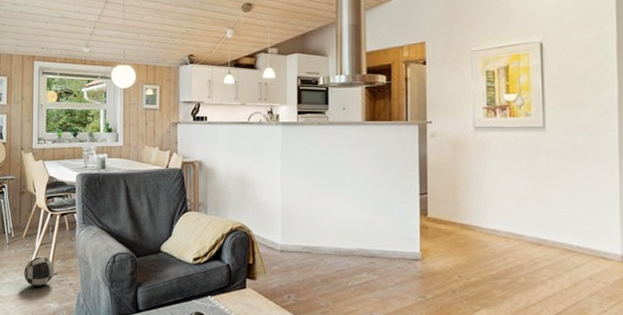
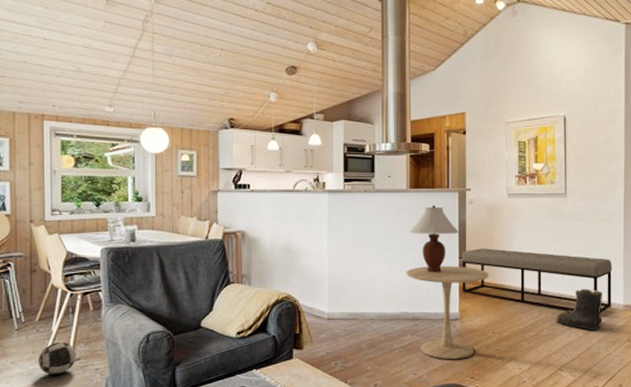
side table: none [361,202,454,303] -> present [406,266,489,360]
table lamp: none [365,138,419,209] -> present [409,205,459,273]
bench: none [422,185,606,263] -> present [461,248,613,313]
boots: none [534,233,594,282] -> present [556,288,602,330]

